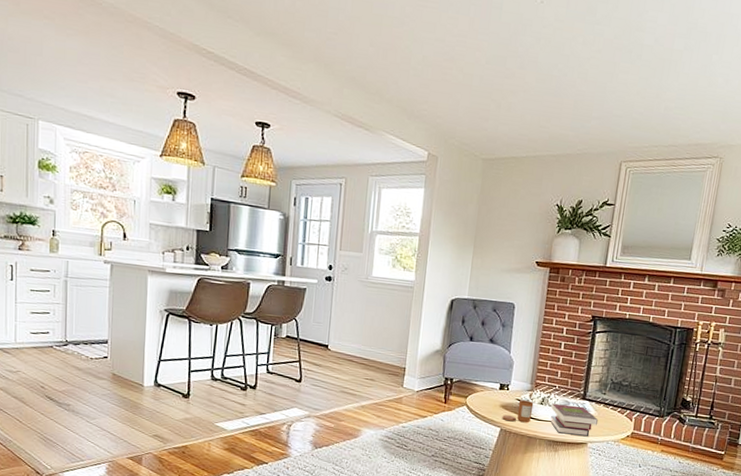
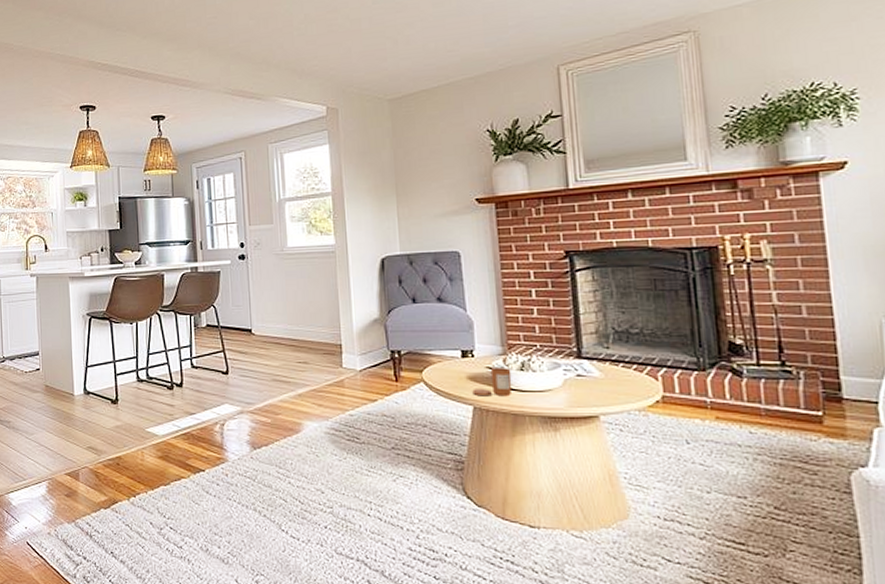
books: present [550,403,599,437] -> none [536,367,608,408]

